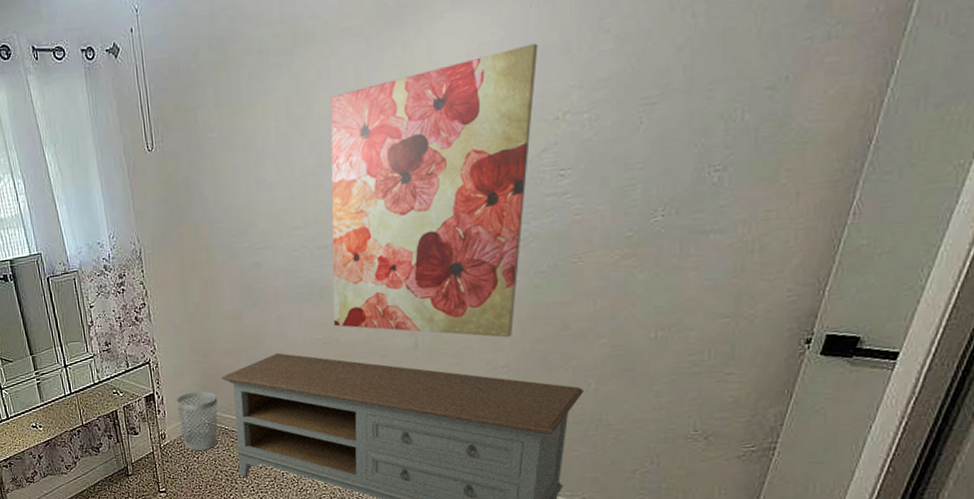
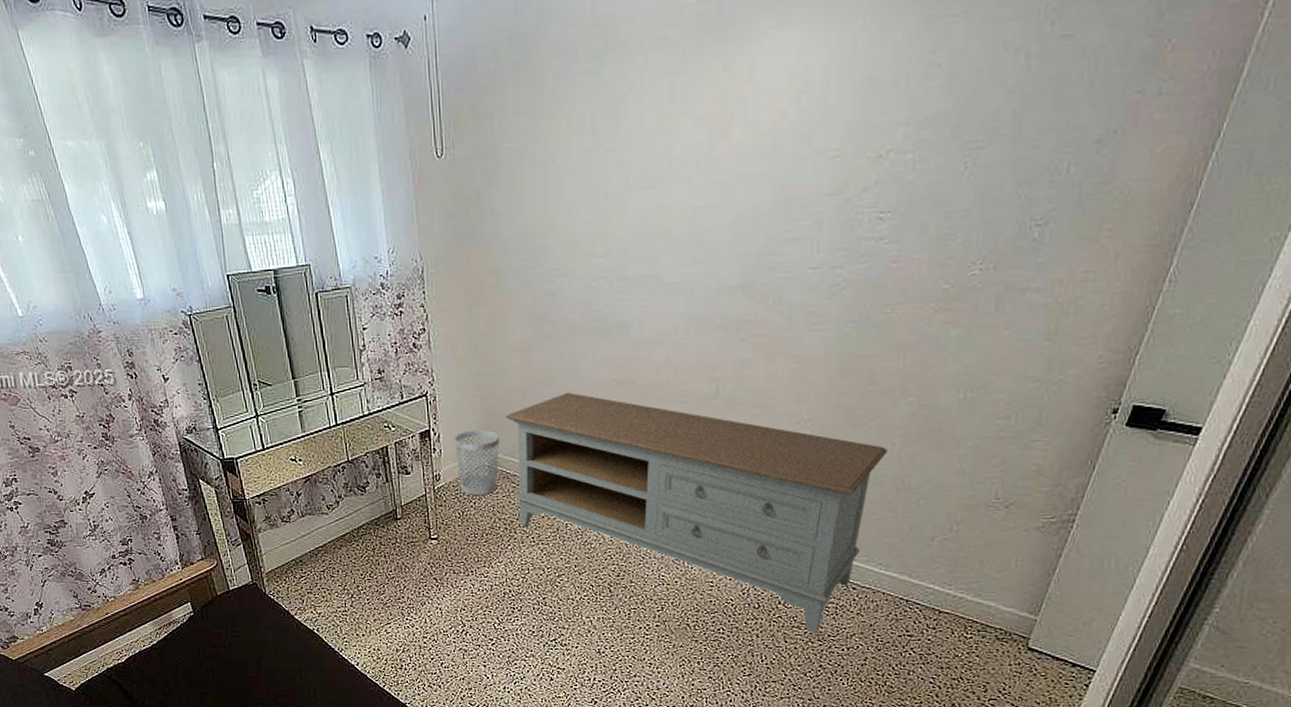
wall art: present [330,43,538,338] -> none [630,72,866,390]

